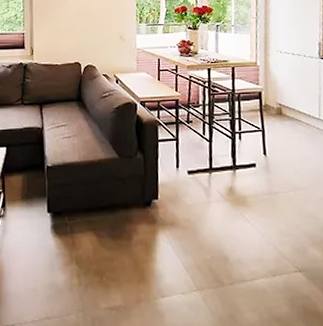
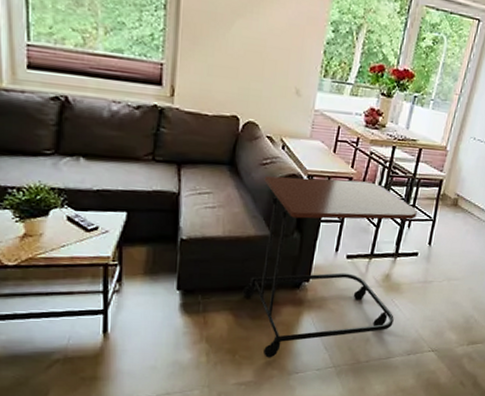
side table: none [101,102,249,280] -> present [242,176,417,358]

